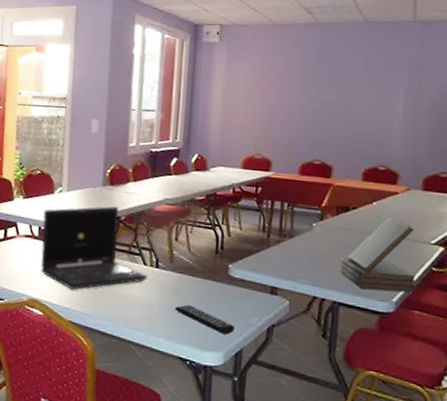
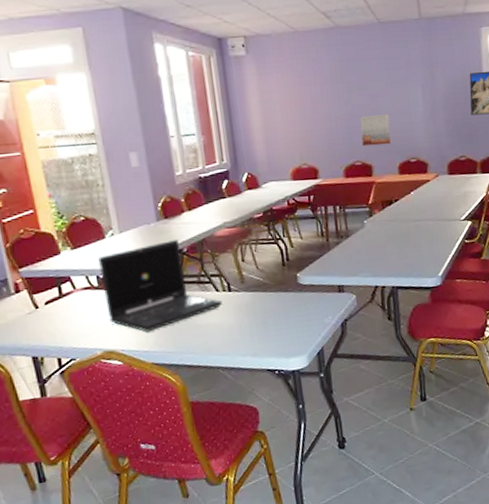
remote control: present [174,304,234,335] -> none [254,319,313,339]
wall art: none [325,114,361,148] -> present [359,114,391,147]
book: present [339,217,415,293] -> none [393,203,454,271]

